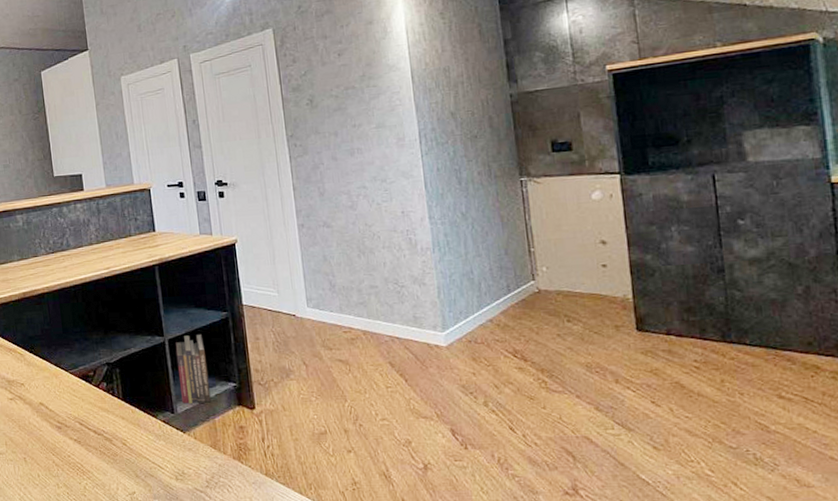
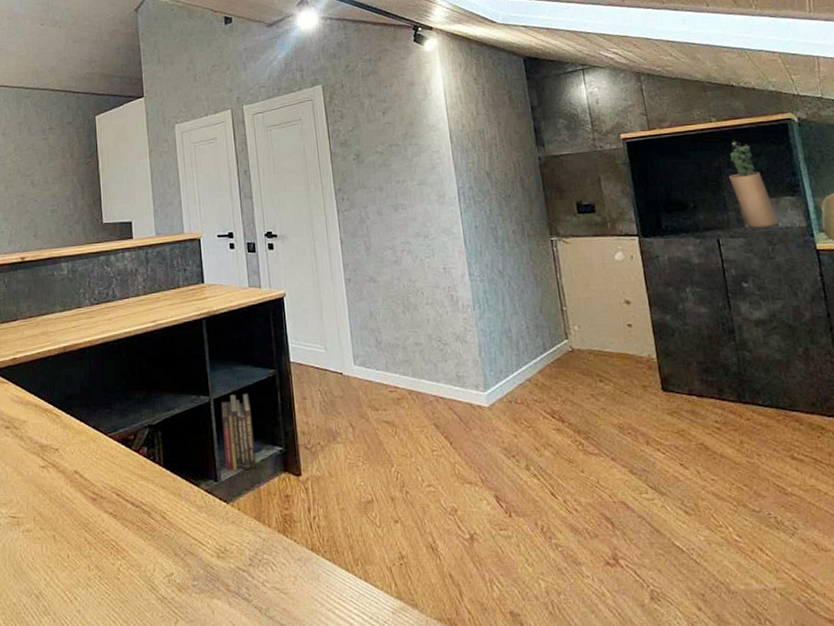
vase: none [731,65,788,163] -> present [728,139,779,229]

